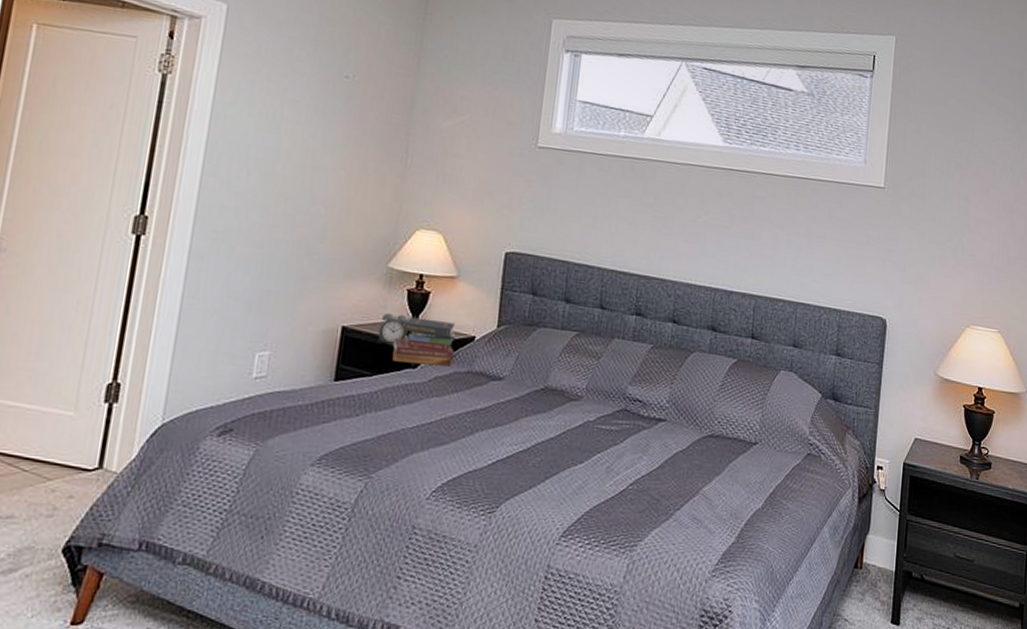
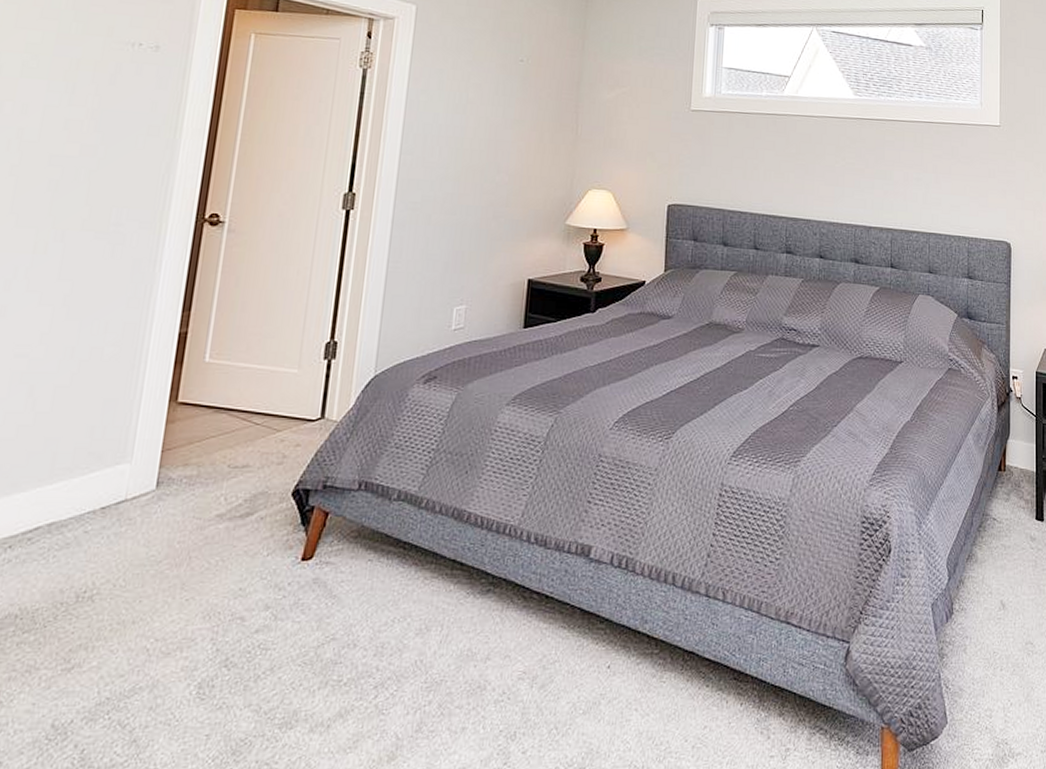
alarm clock: present [376,312,408,345] -> none [558,264,586,293]
books: present [392,316,456,367] -> none [573,267,628,309]

